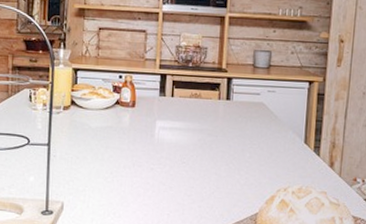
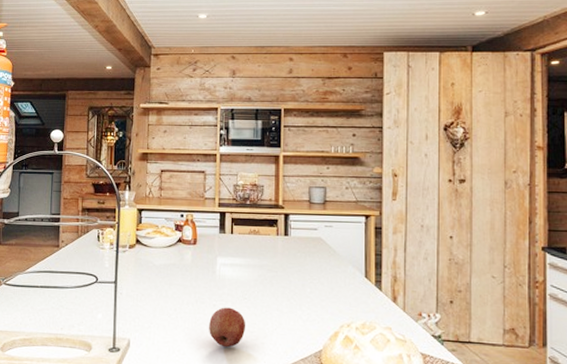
fruit: none [145,171,184,211] -> present [209,307,246,348]

